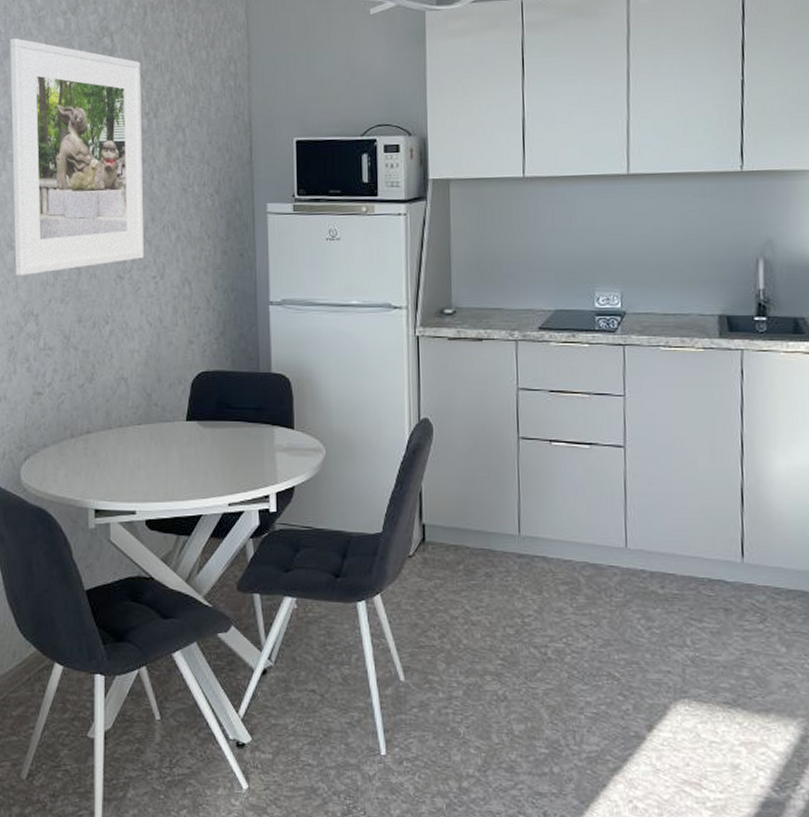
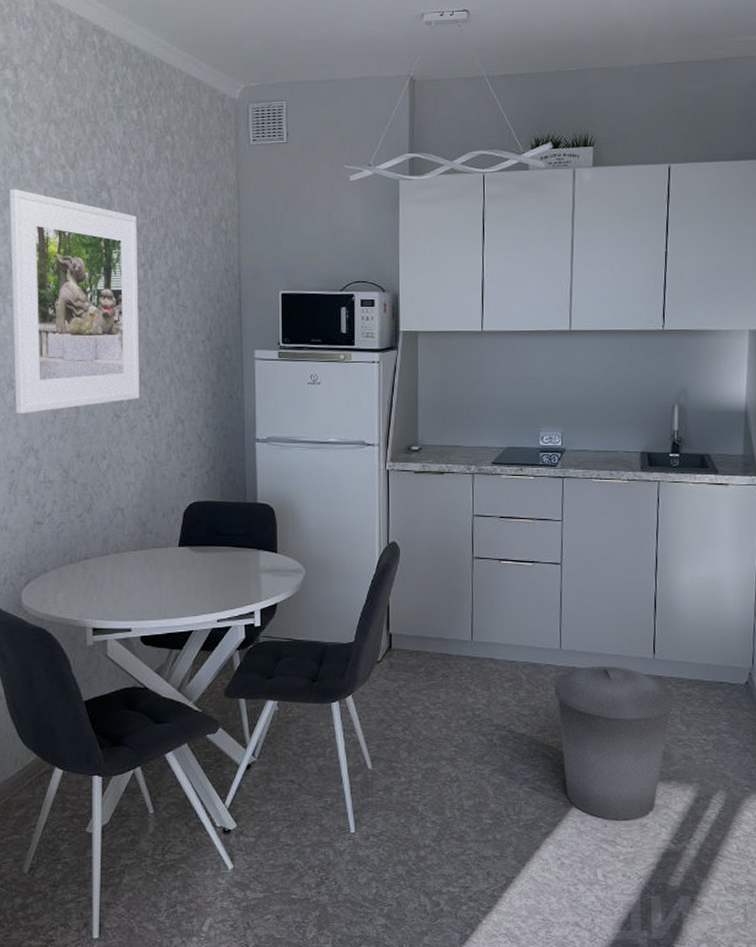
trash can: none [619,569,771,760] -> present [553,665,675,821]

